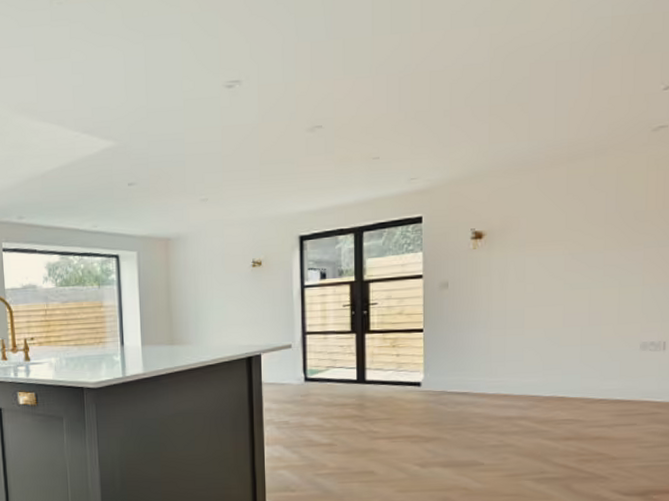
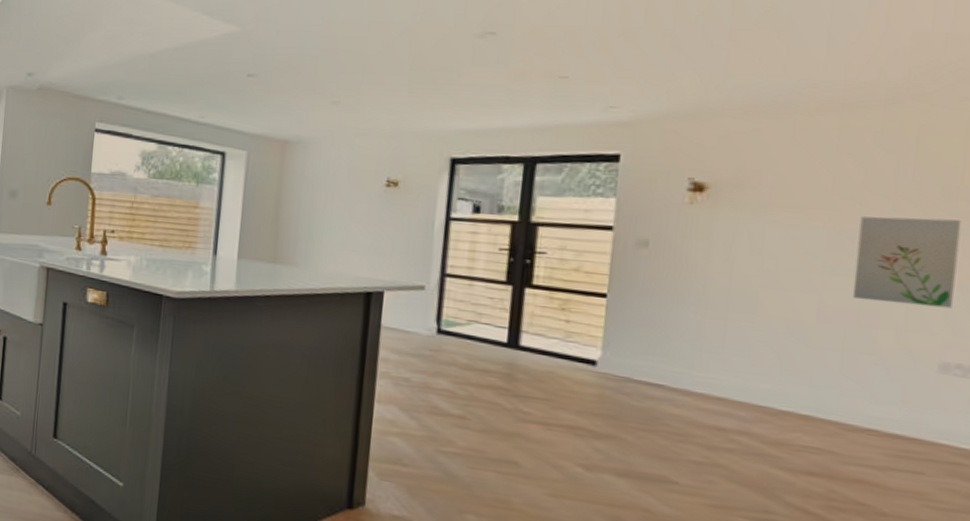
wall art: none [584,236,648,306] -> present [852,216,962,309]

